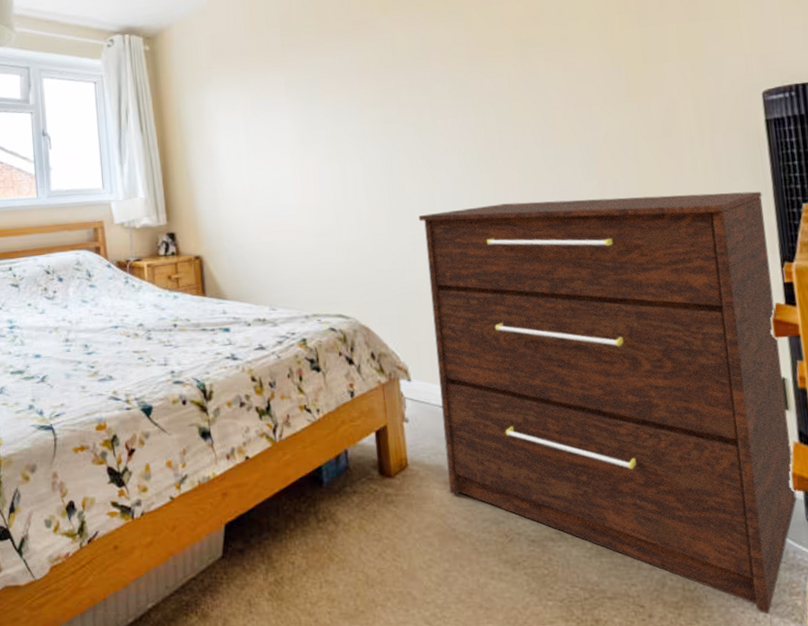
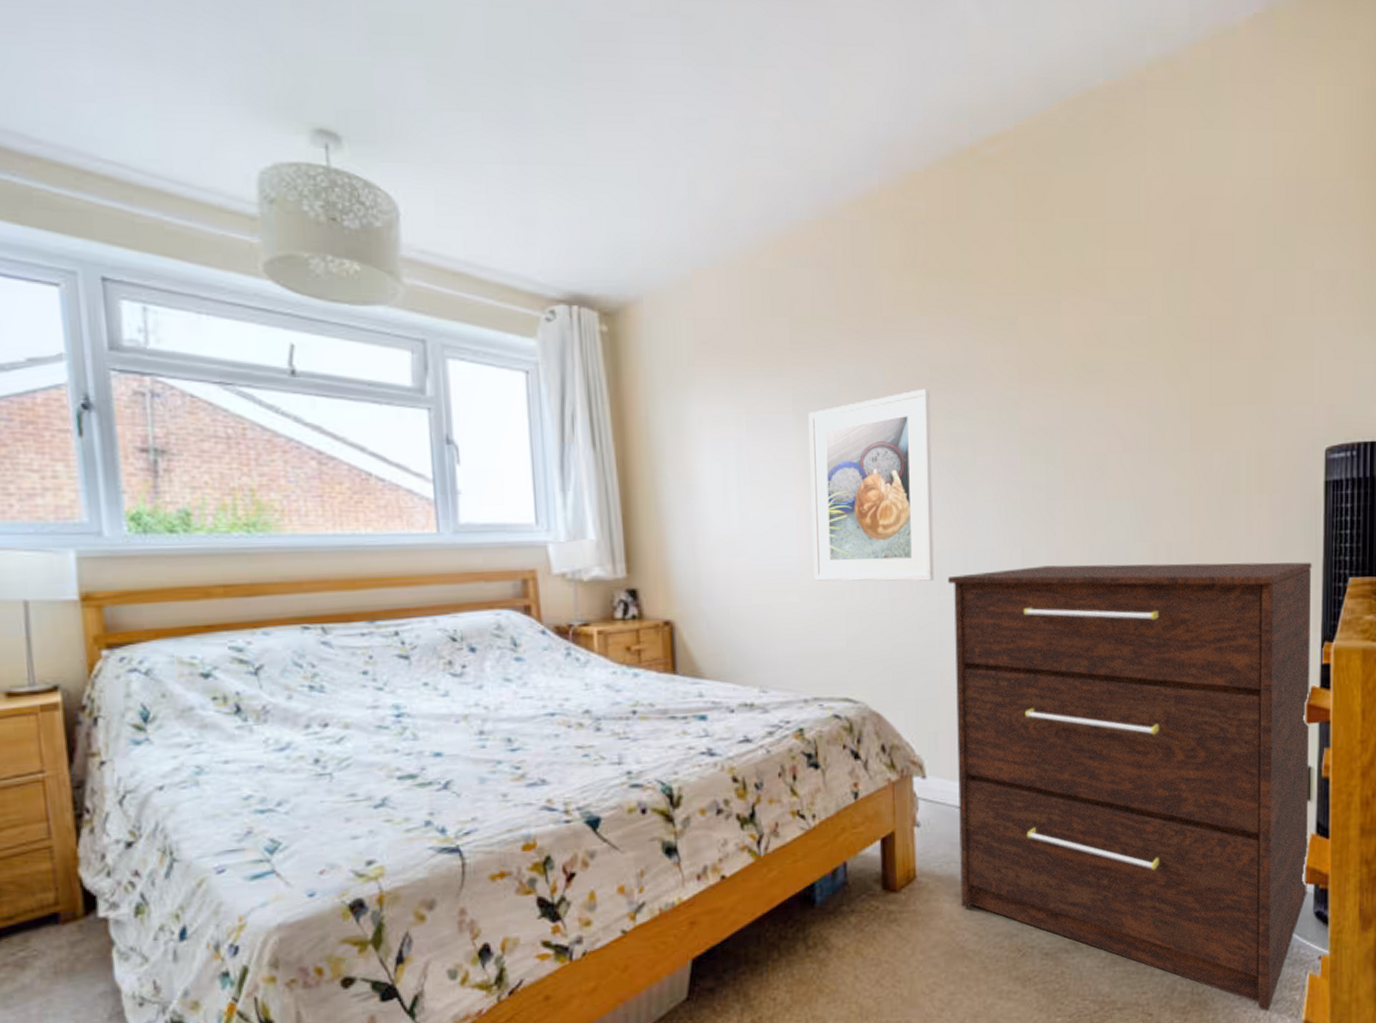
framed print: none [298,70,407,223] -> present [809,388,934,582]

